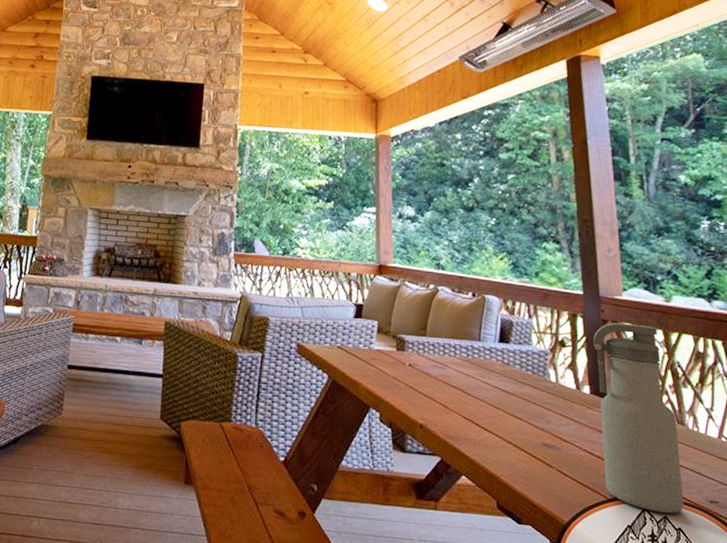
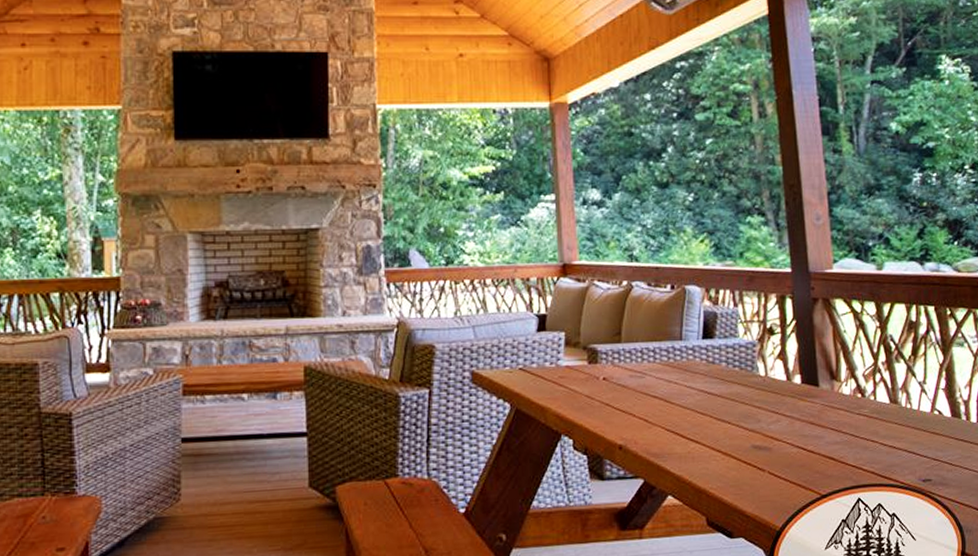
water bottle: present [594,322,684,514] -> none [804,299,898,501]

